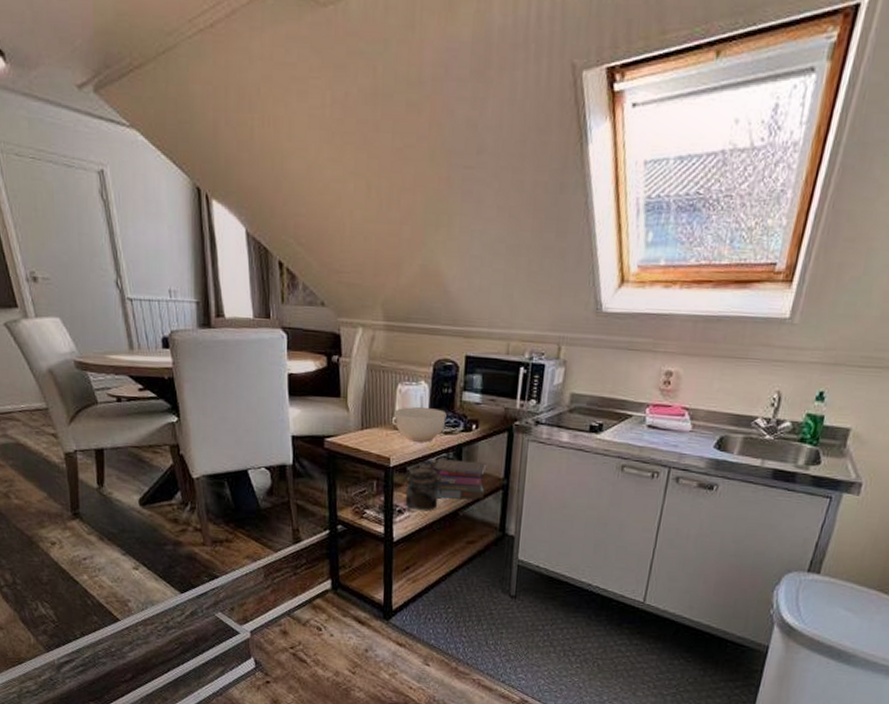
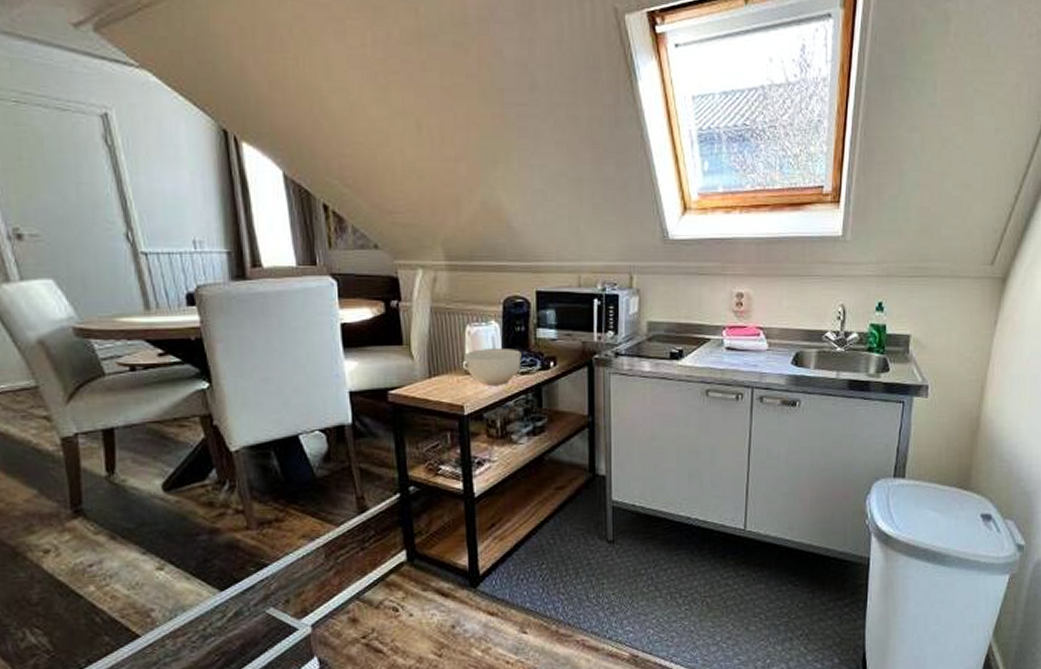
jar: present [402,467,443,510] -> none [479,412,525,459]
books: present [432,459,487,499] -> none [511,400,570,443]

